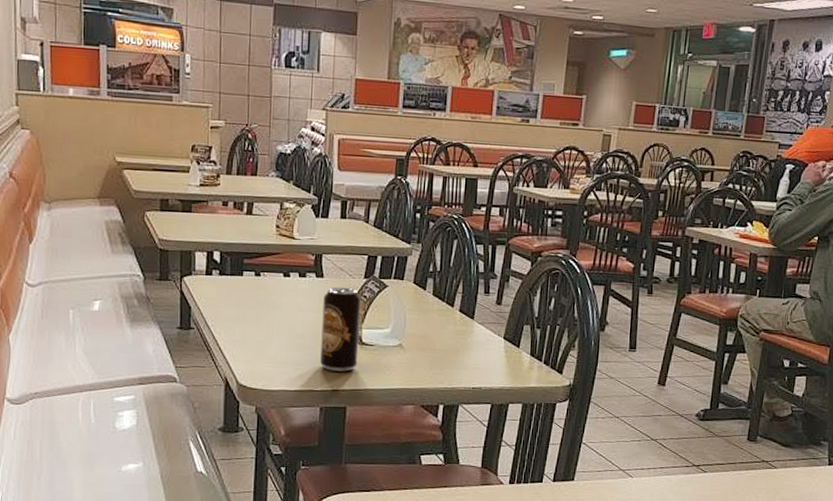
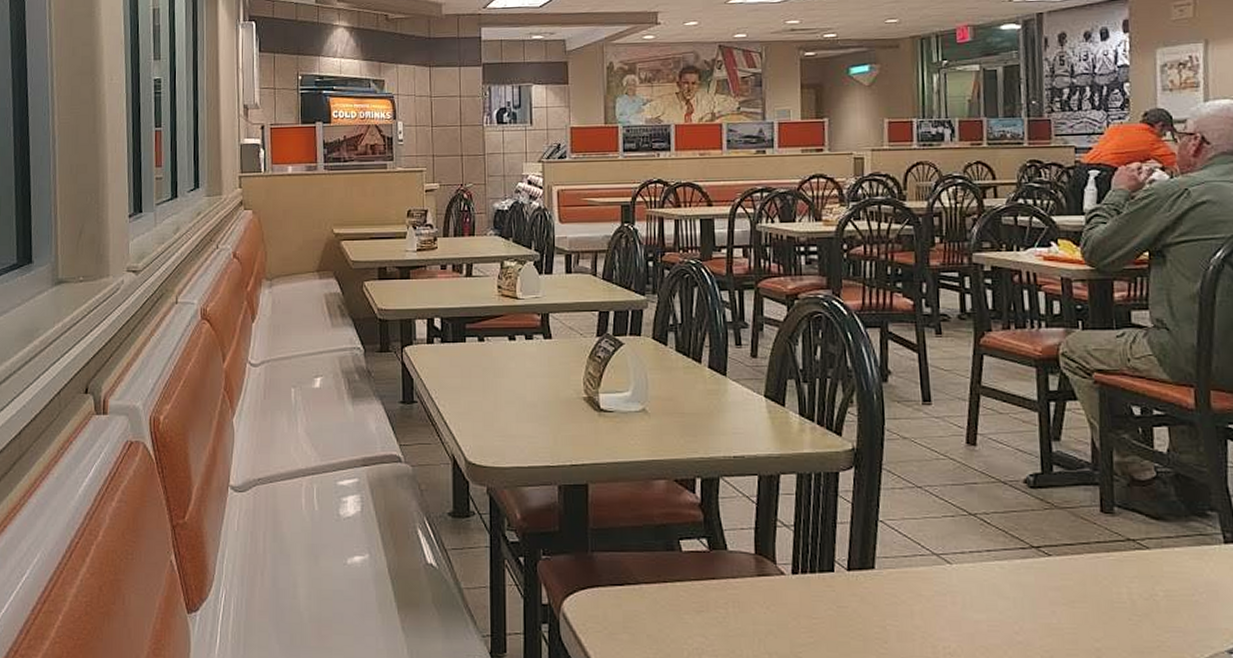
beverage can: present [320,286,361,372] -> none [553,348,597,443]

